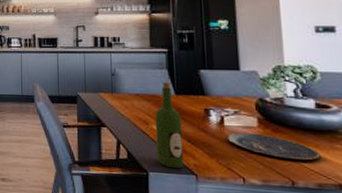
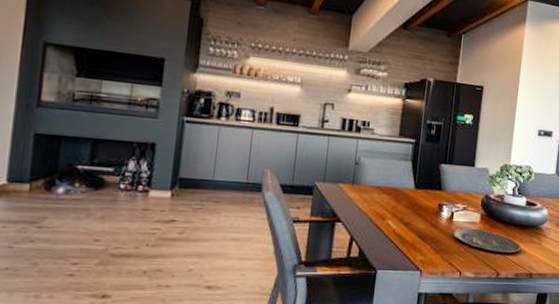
wine bottle: present [155,82,184,169] -> none [387,174,417,265]

